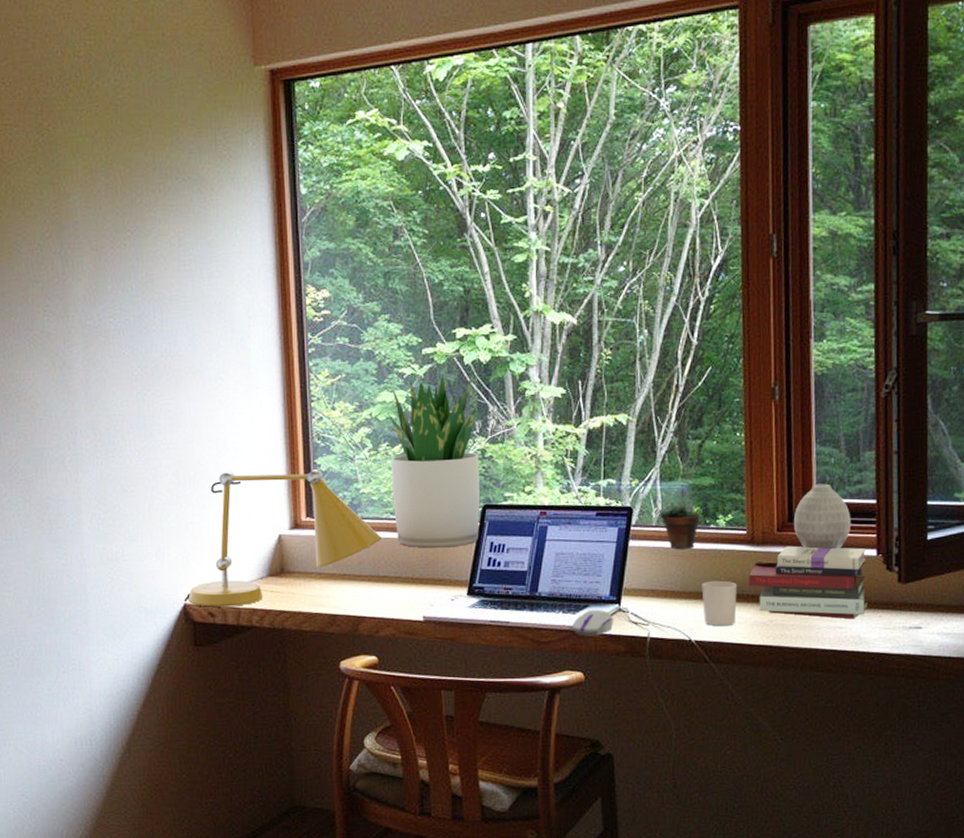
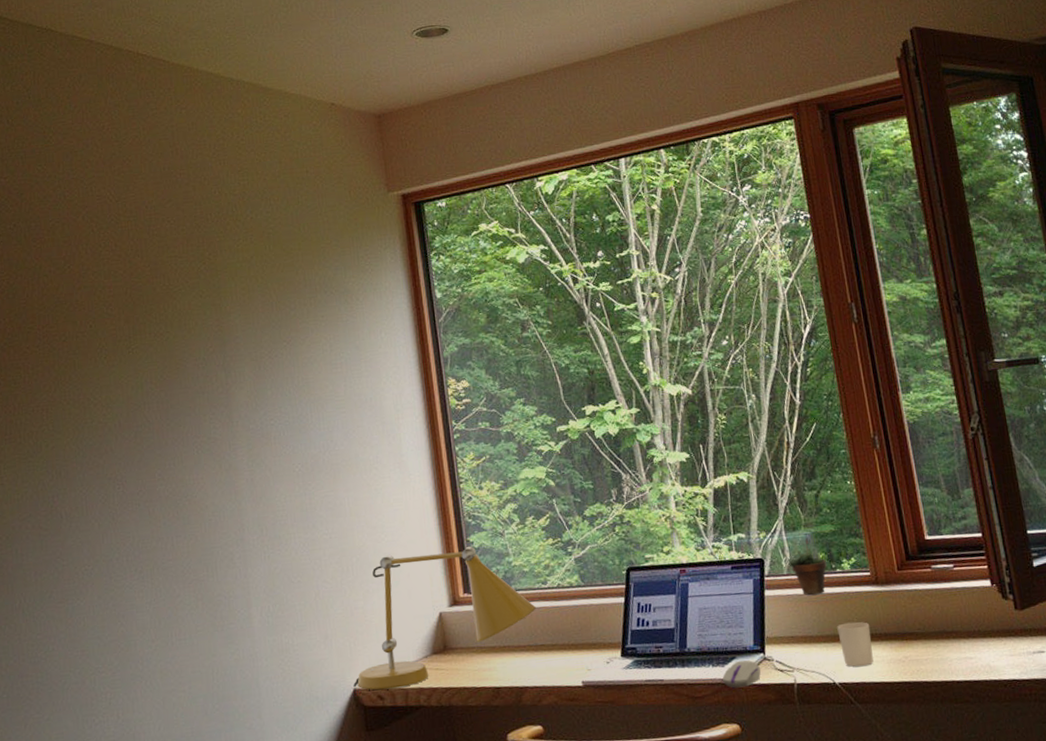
planter: present [389,367,481,548] -> none [532,440,626,614]
books: present [748,546,868,619] -> none [878,580,992,650]
vase: present [794,483,851,549] -> none [910,521,964,584]

